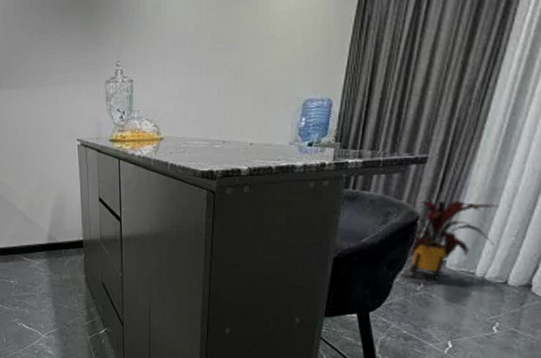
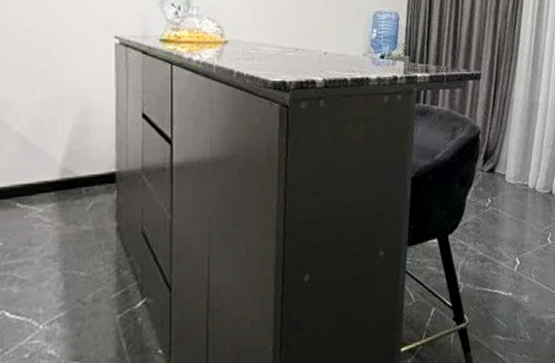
house plant: present [407,200,499,283] -> none [475,115,538,198]

